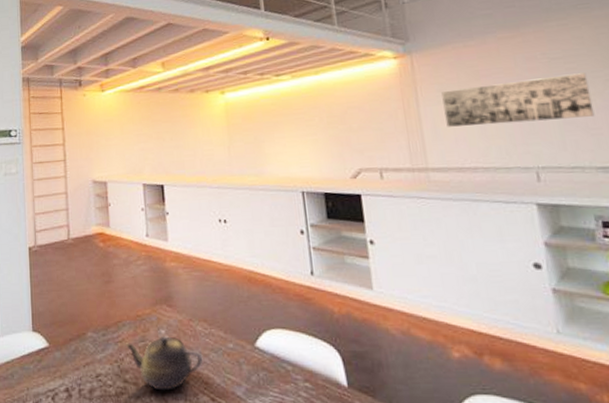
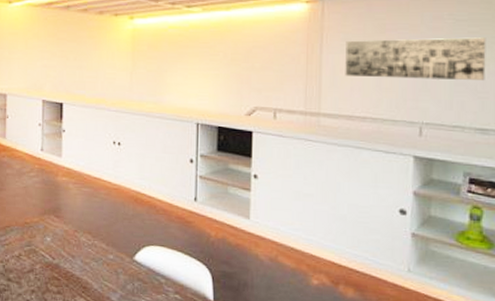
teapot: present [125,335,203,391] -> none [11,242,84,291]

